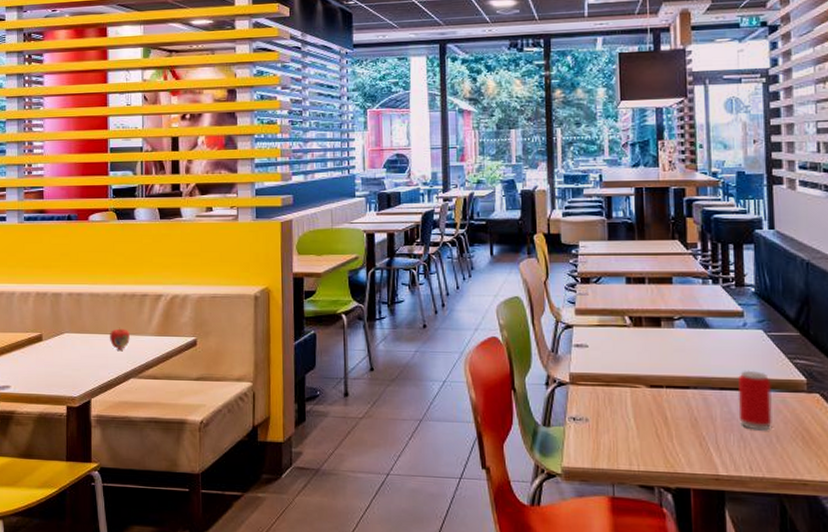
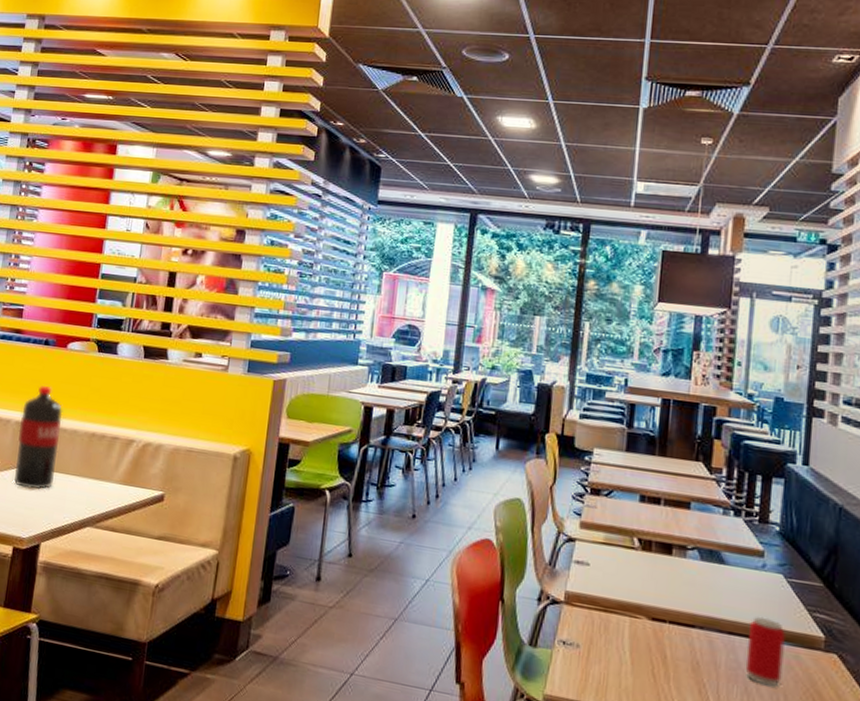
pop: none [55,258,95,352] -> present [14,386,63,490]
apple: present [110,327,130,350] -> none [70,469,93,494]

